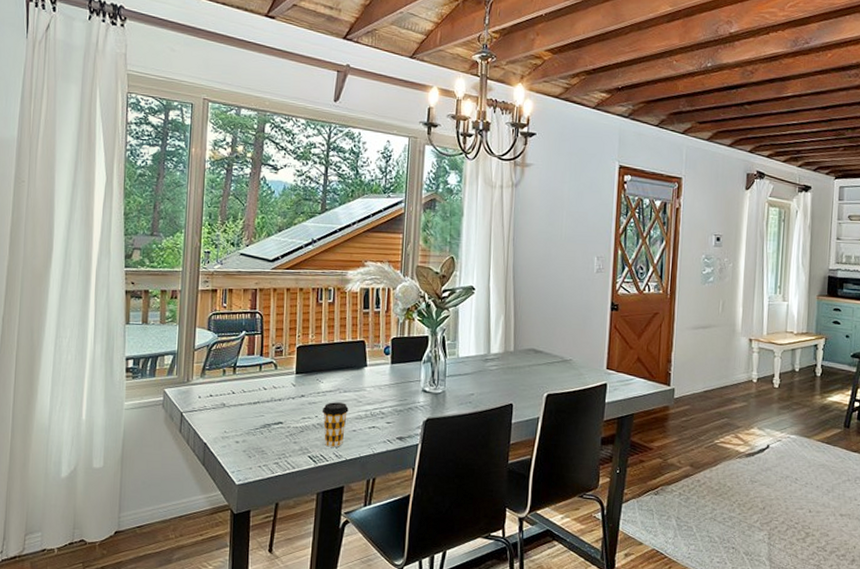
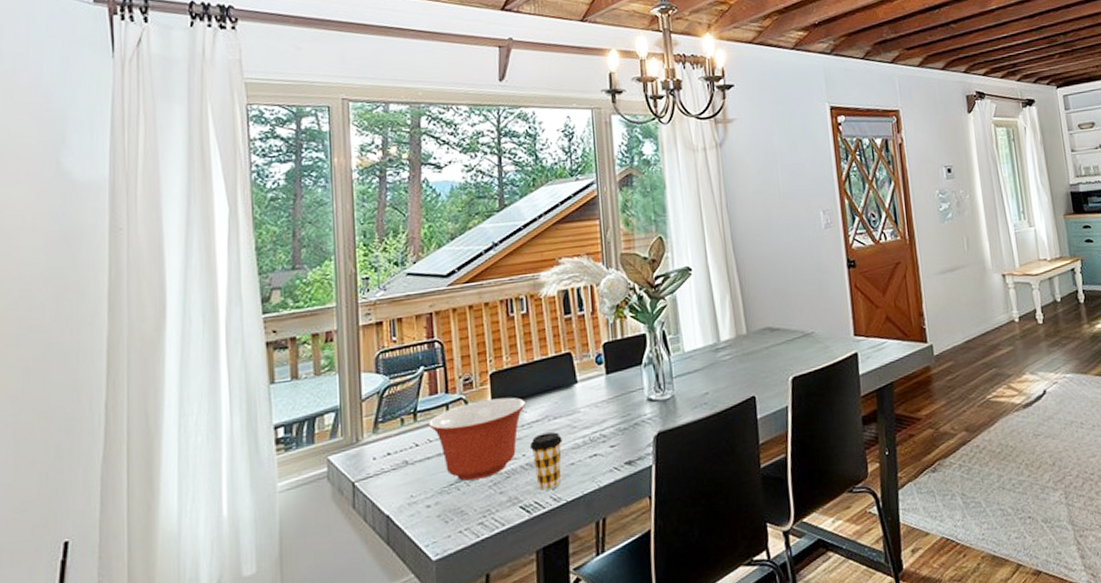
mixing bowl: none [245,366,324,429] -> present [429,397,527,481]

